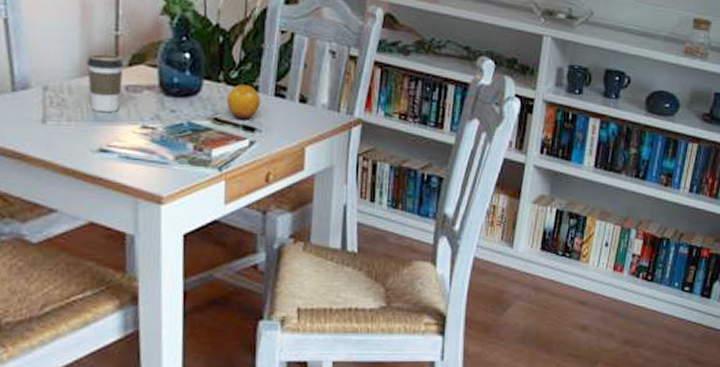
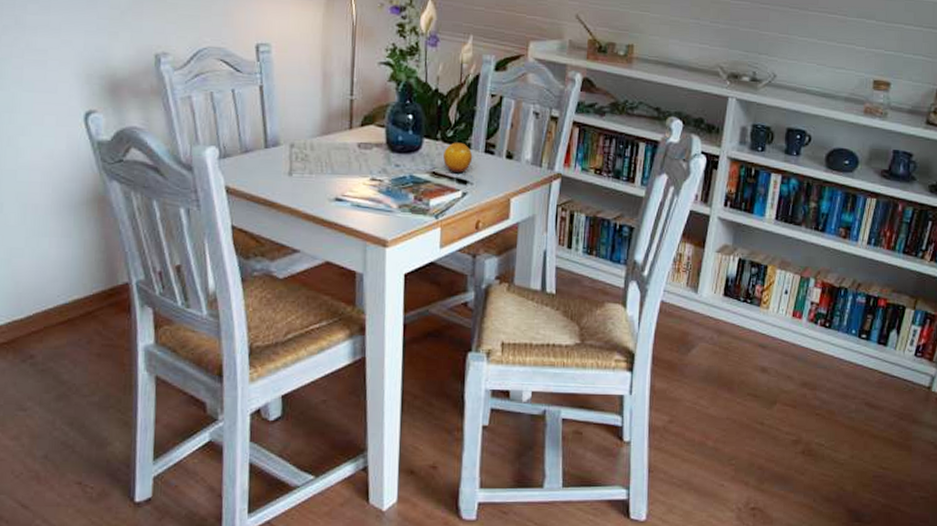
coffee cup: present [86,54,124,113] -> none [326,116,357,167]

